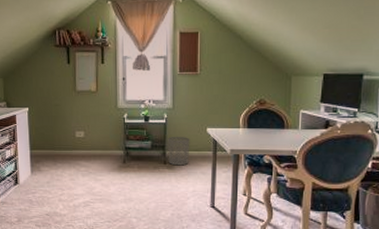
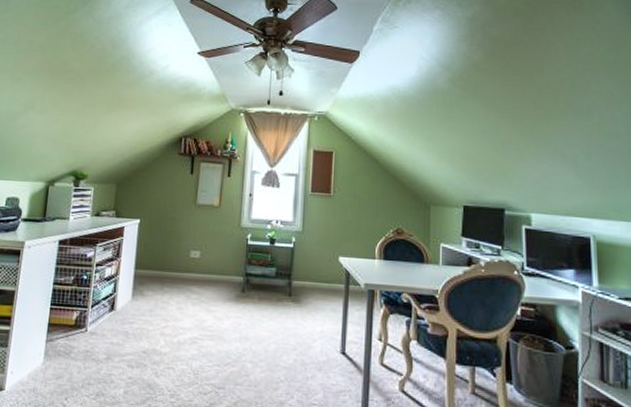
waste bin: present [168,137,190,166] -> none [293,264,320,300]

